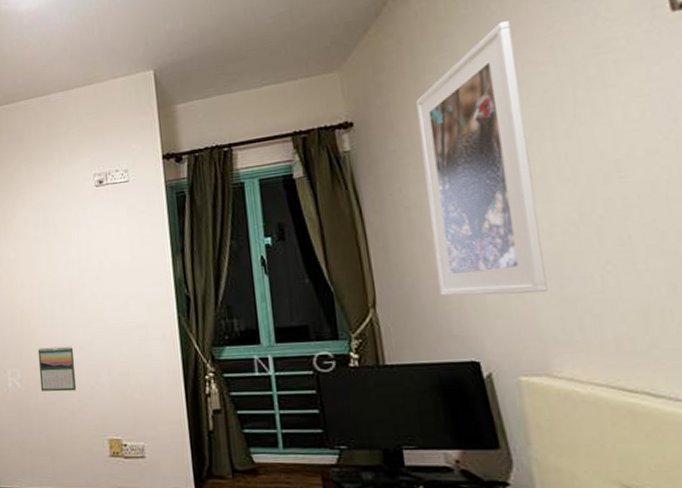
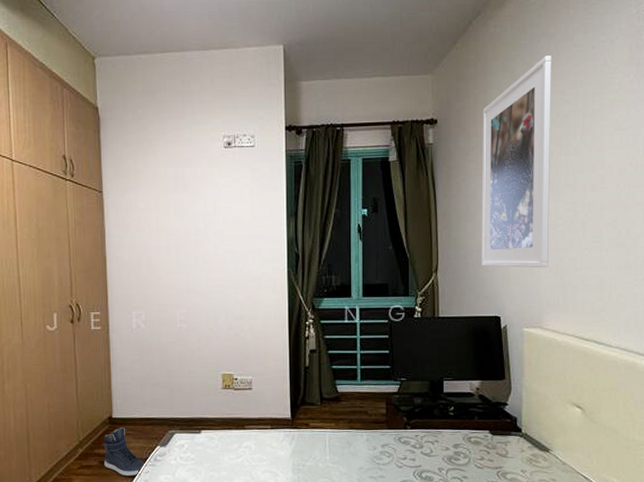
calendar: present [37,346,77,392] -> none [162,292,197,333]

